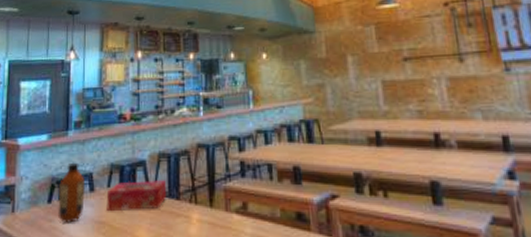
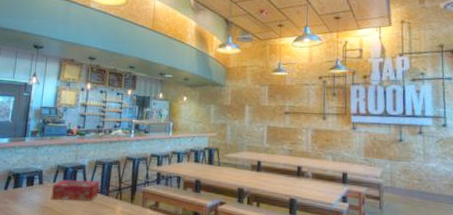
bottle: present [58,162,85,223] -> none [12,161,36,206]

